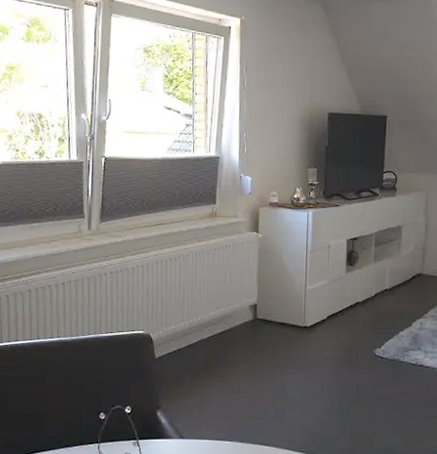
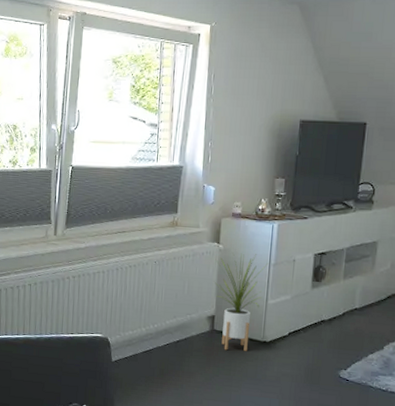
house plant: none [255,242,305,338] -> present [215,254,268,351]

